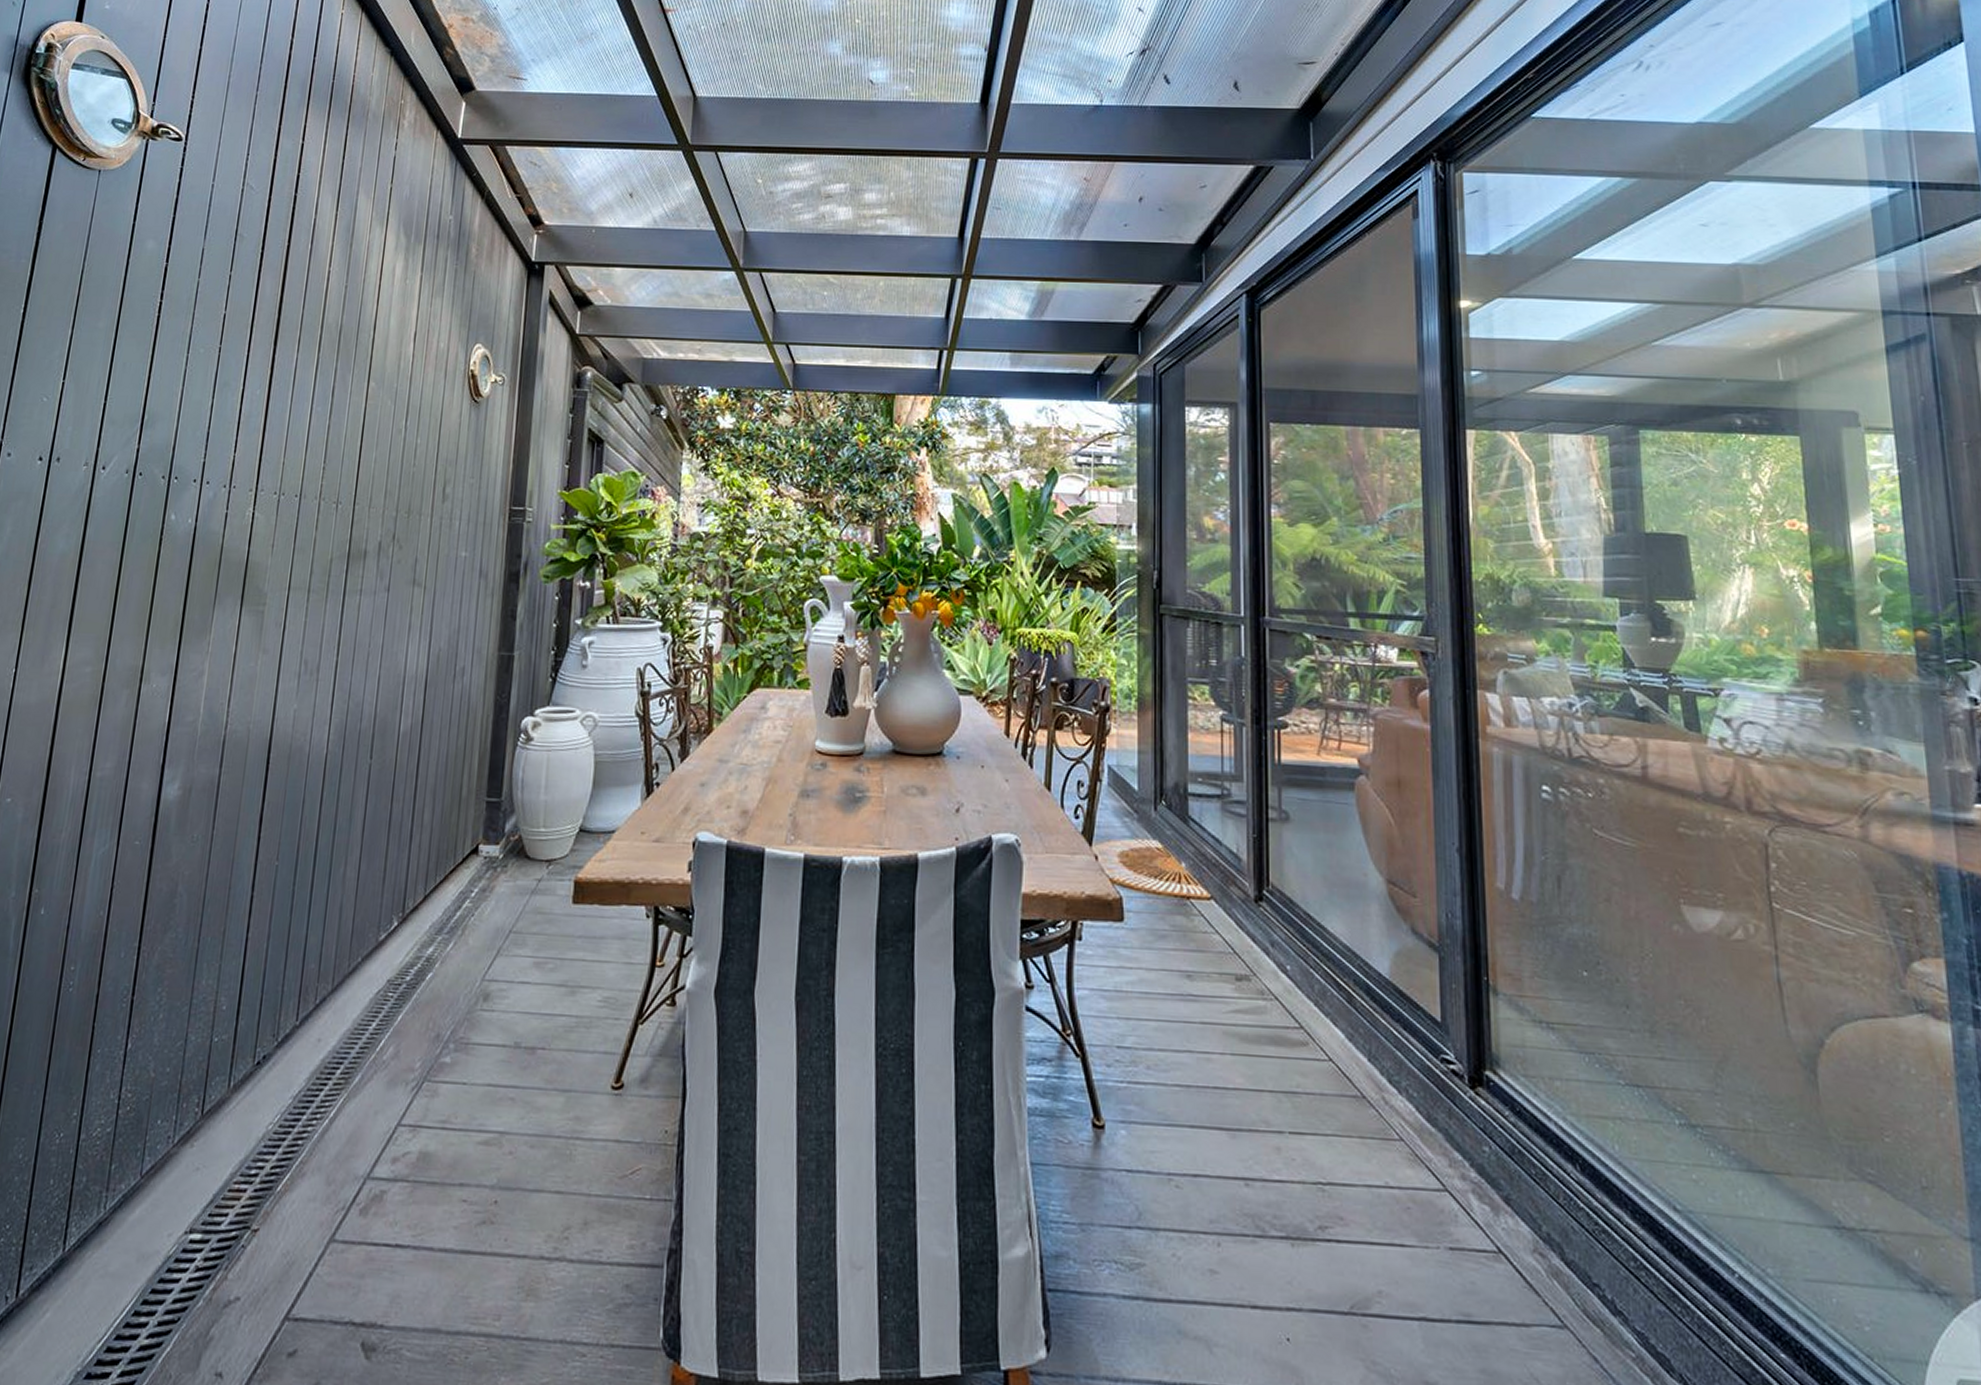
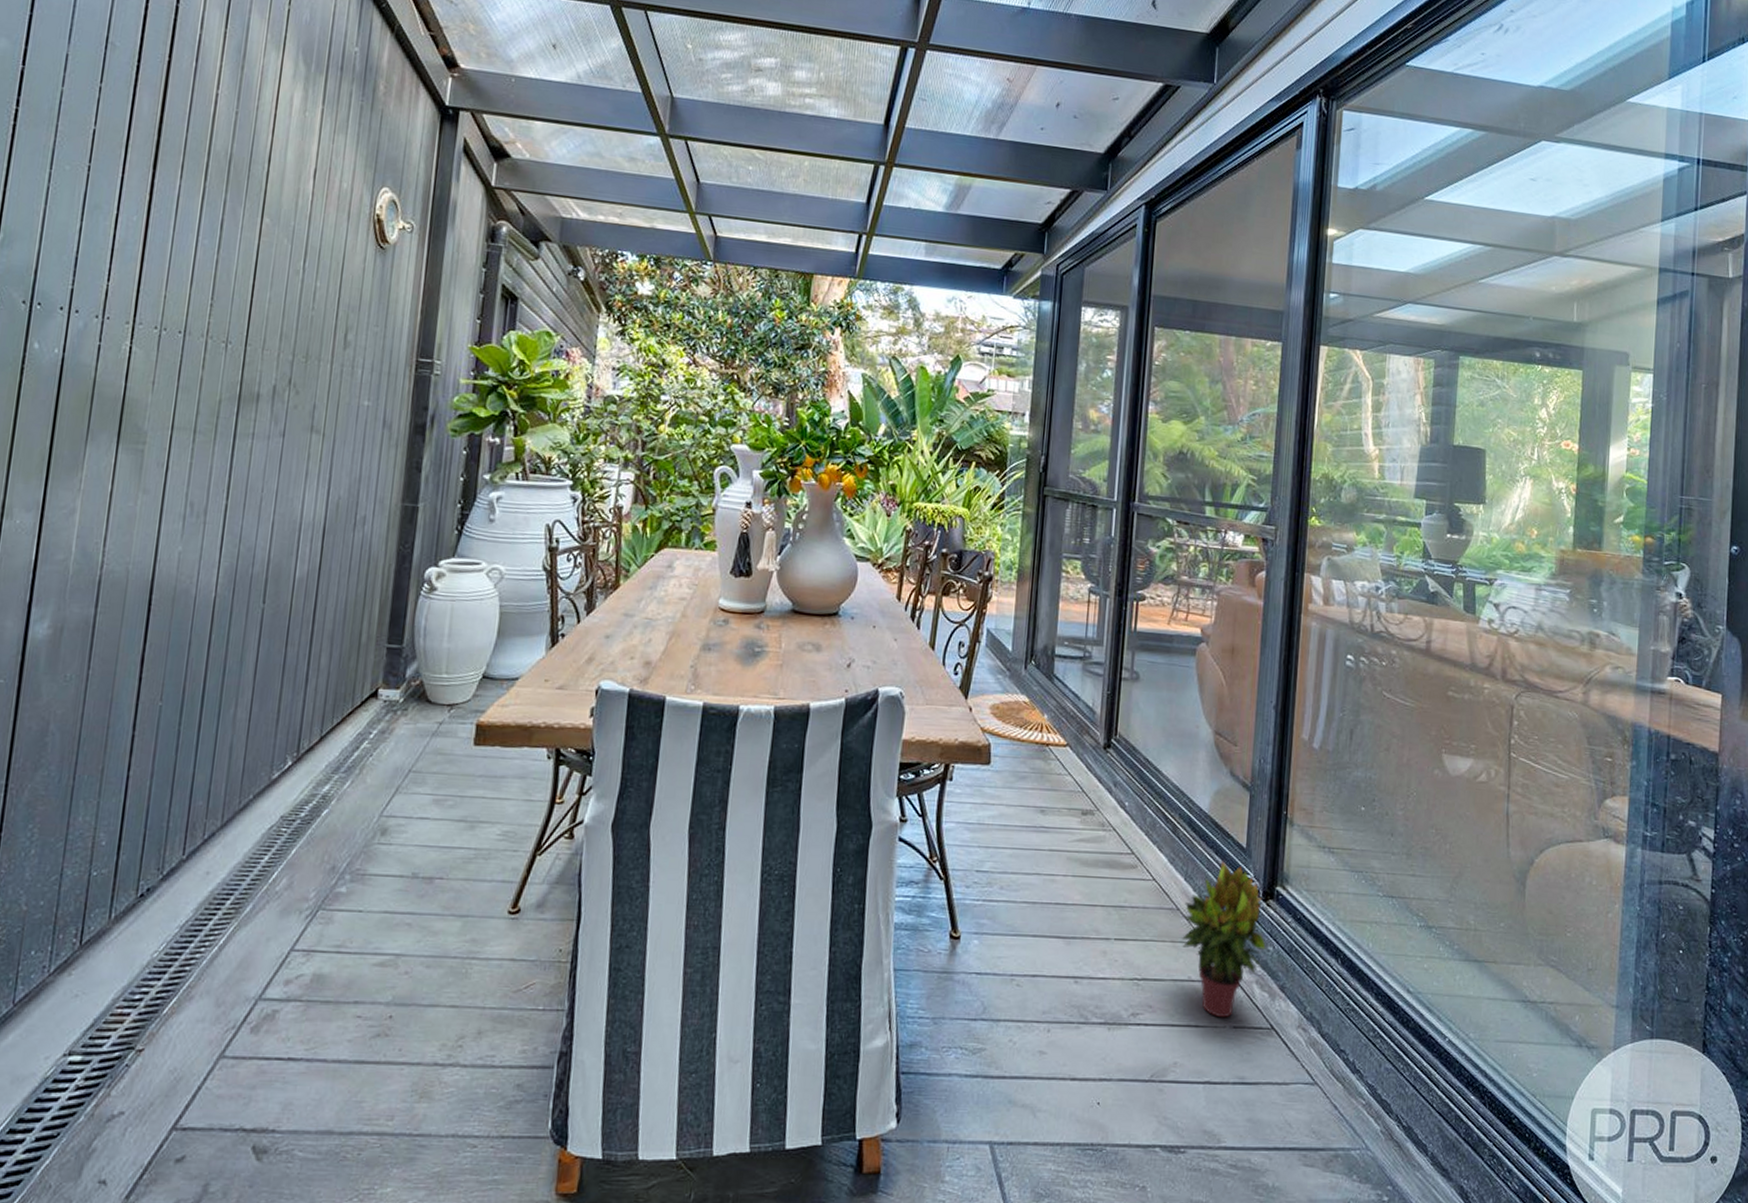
potted plant: none [1371,1036,1480,1237] -> present [1181,859,1266,1018]

